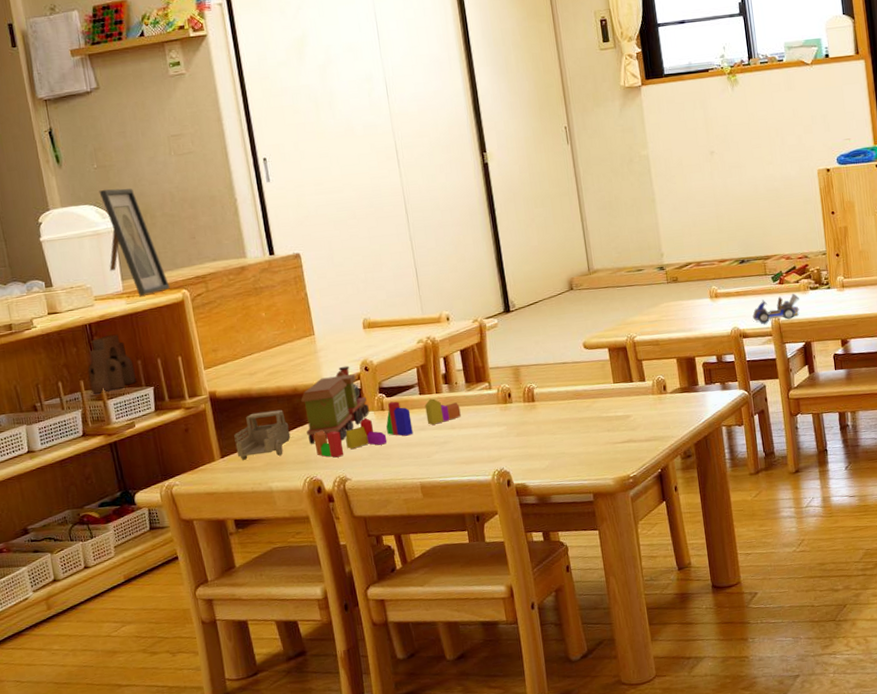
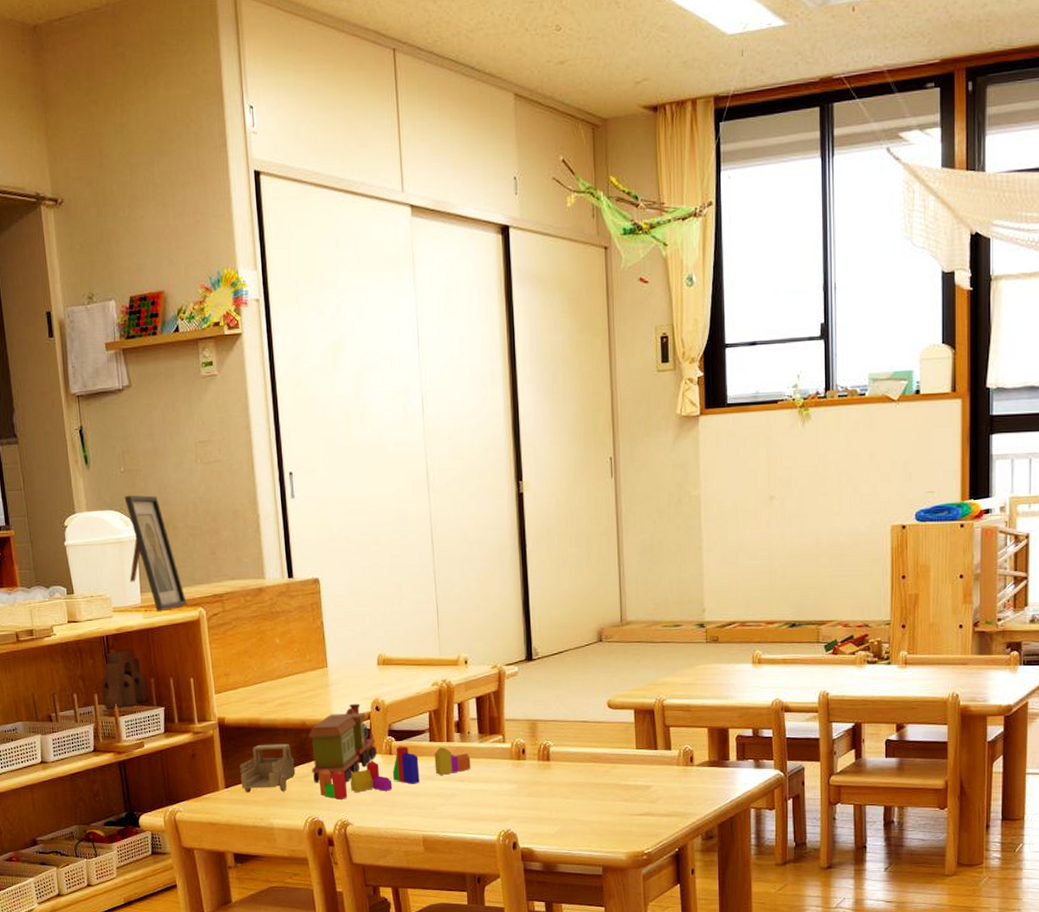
toy car: present [752,294,800,323] -> none [798,667,853,697]

